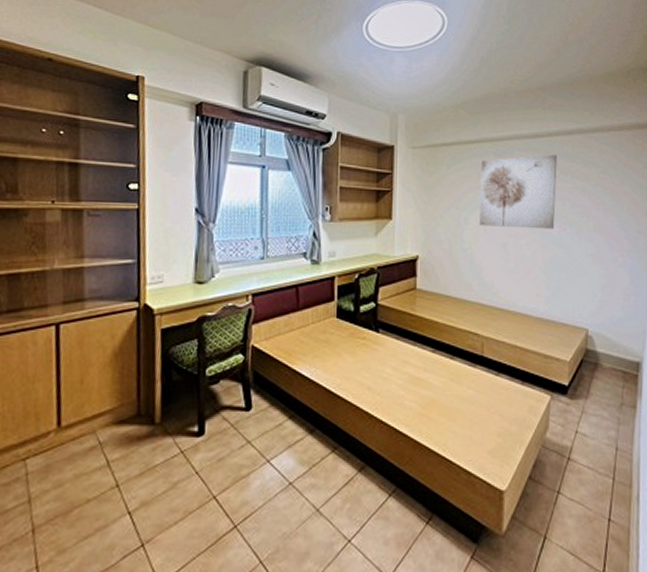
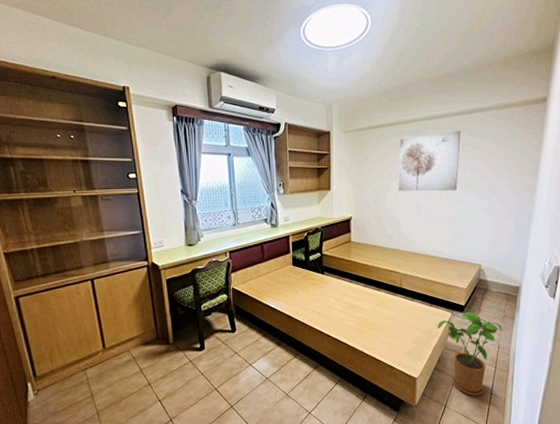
house plant: none [531,394,620,523] -> present [437,311,502,396]

